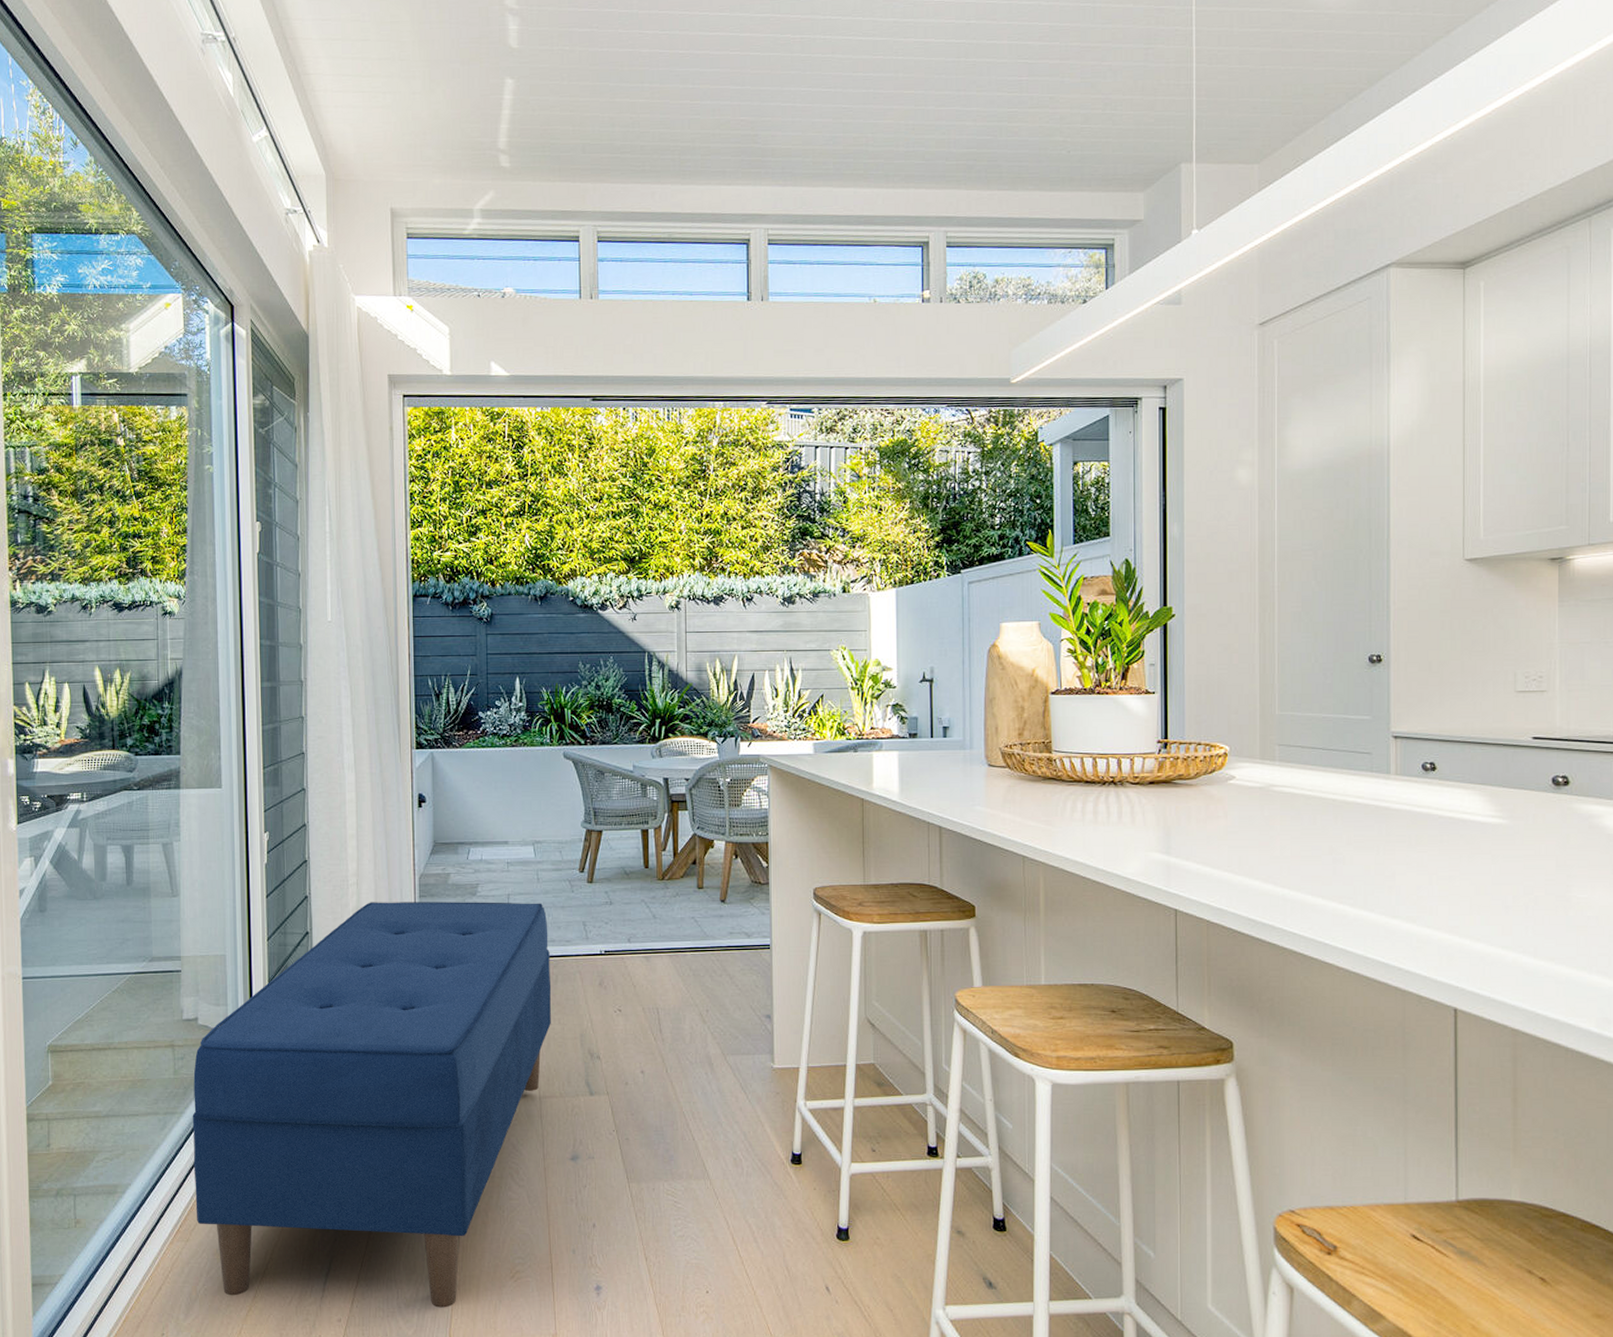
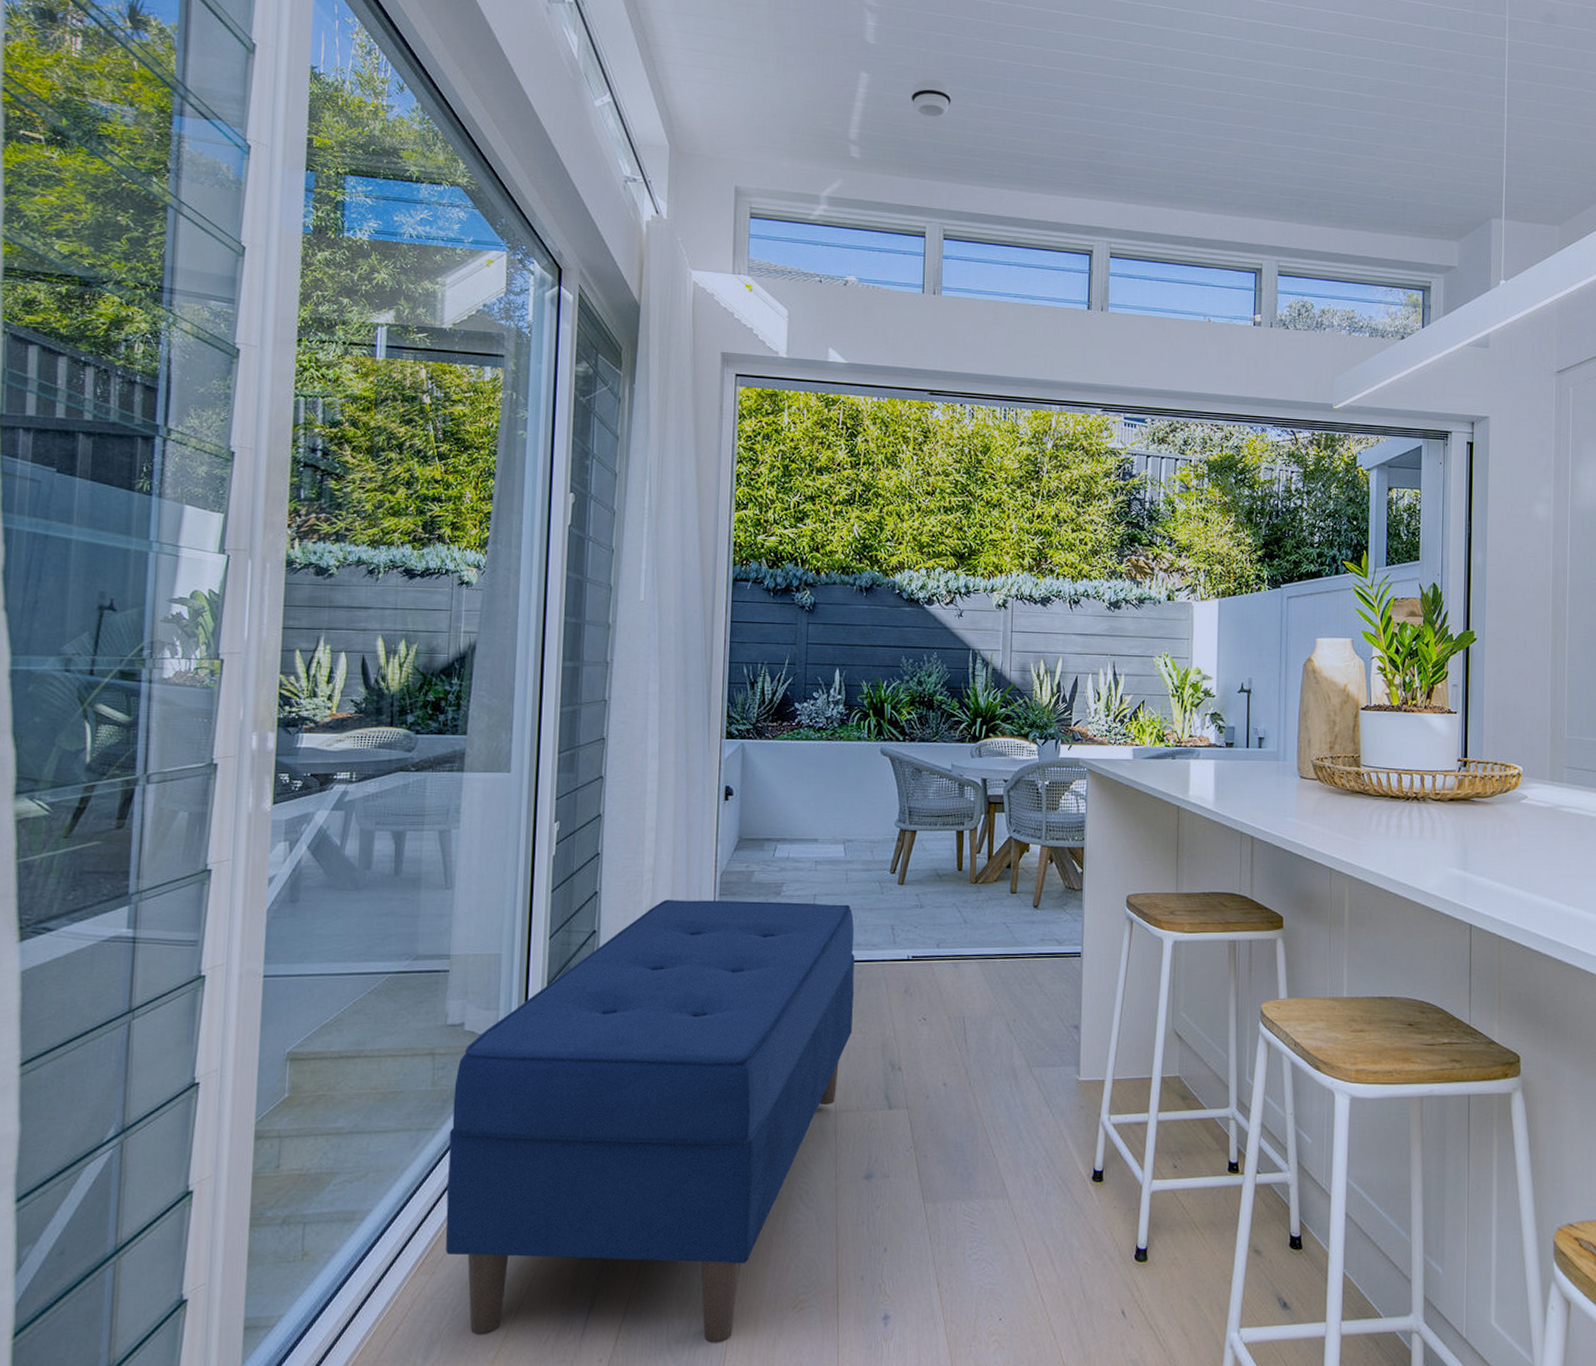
smoke detector: none [557,78,598,118] -> present [911,79,952,118]

